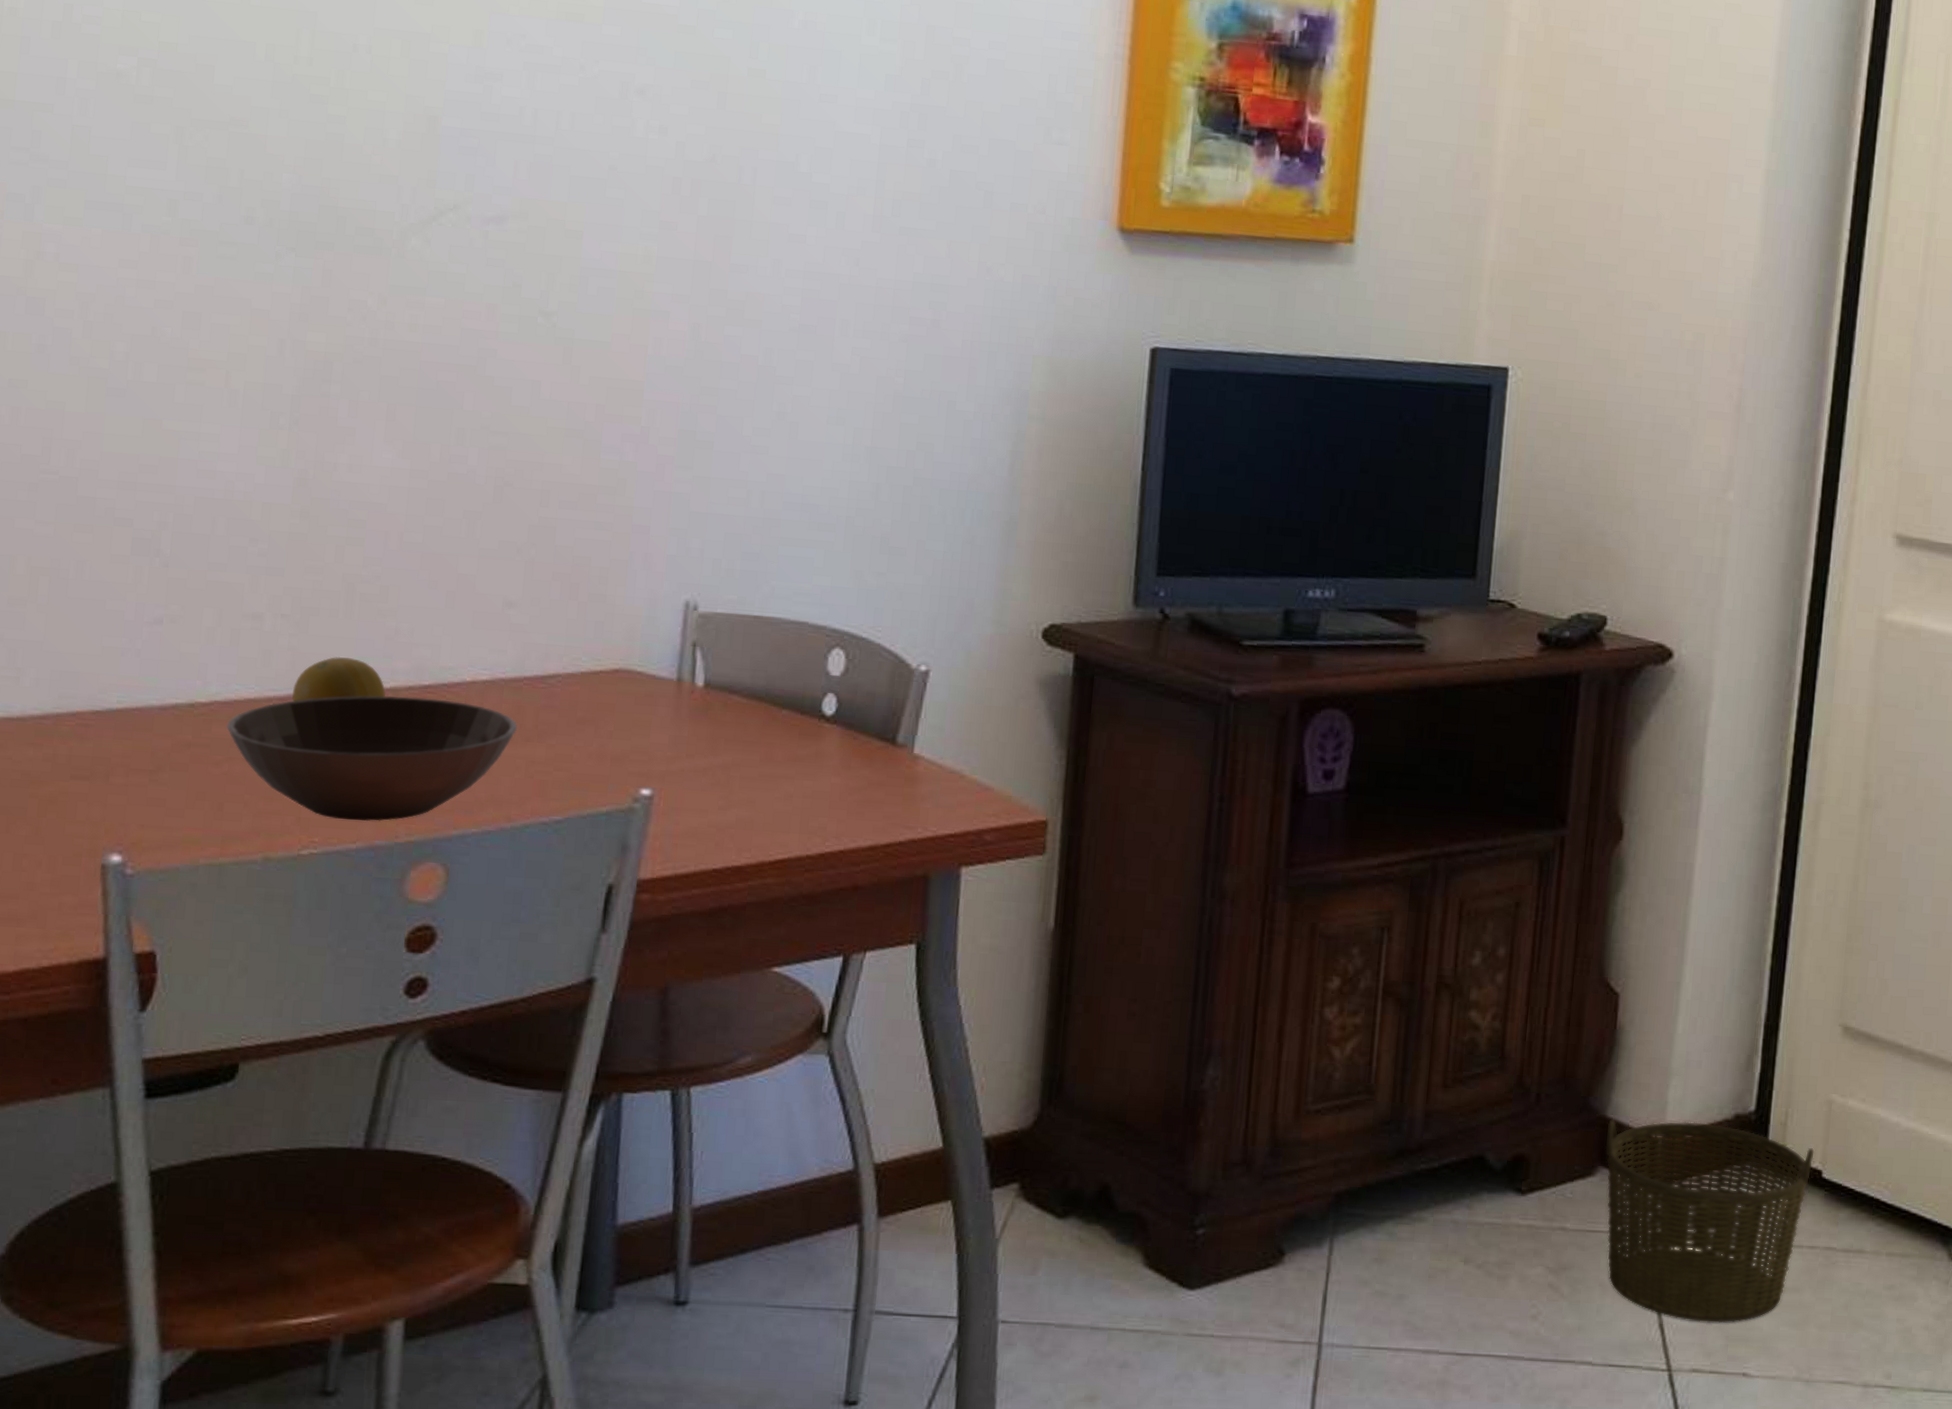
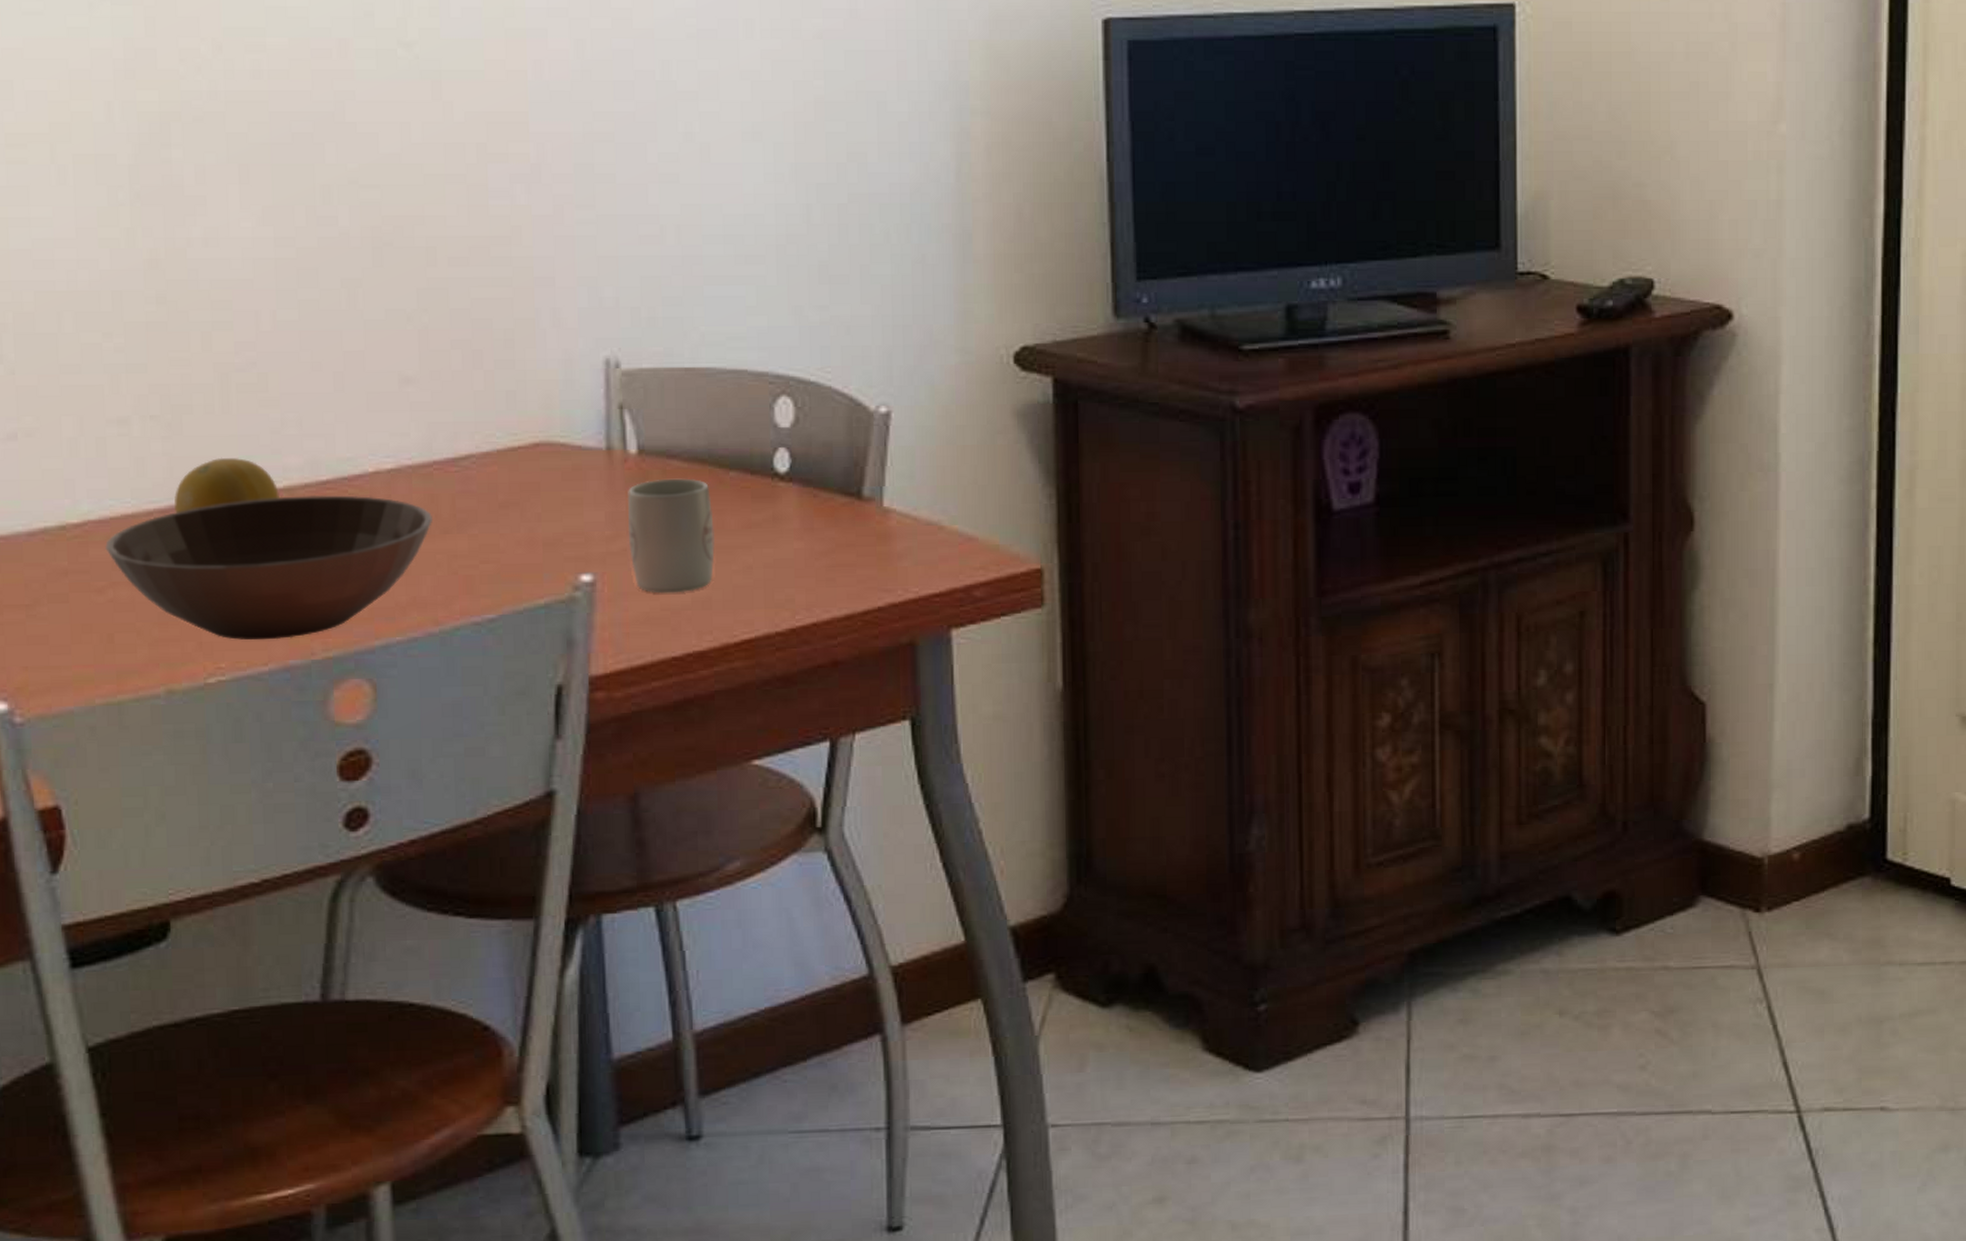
mug: none [686,711,764,813] -> present [627,478,715,594]
basket: present [1605,1119,1815,1323] -> none [1705,837,1940,1056]

